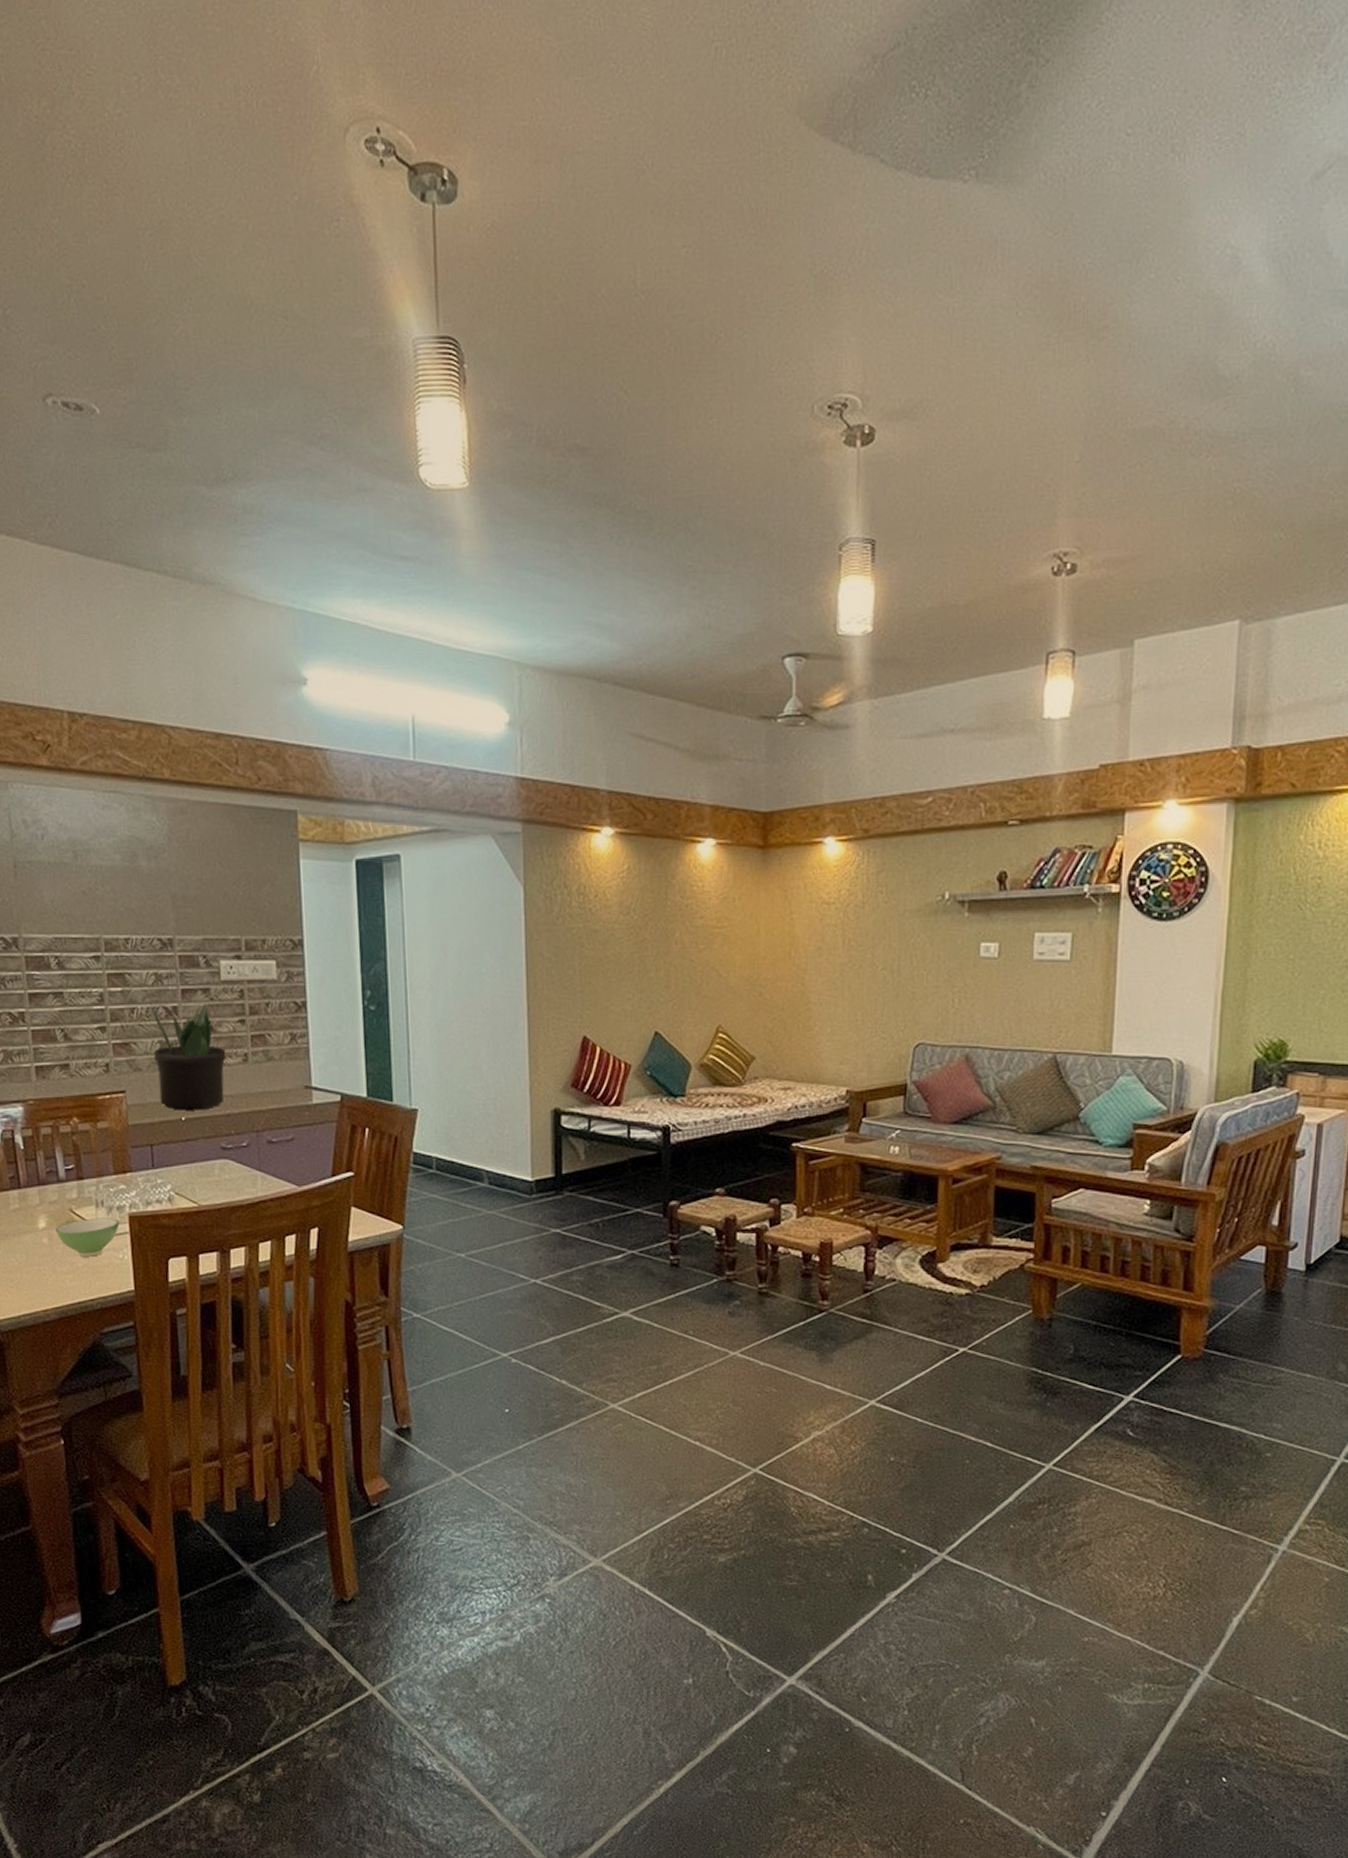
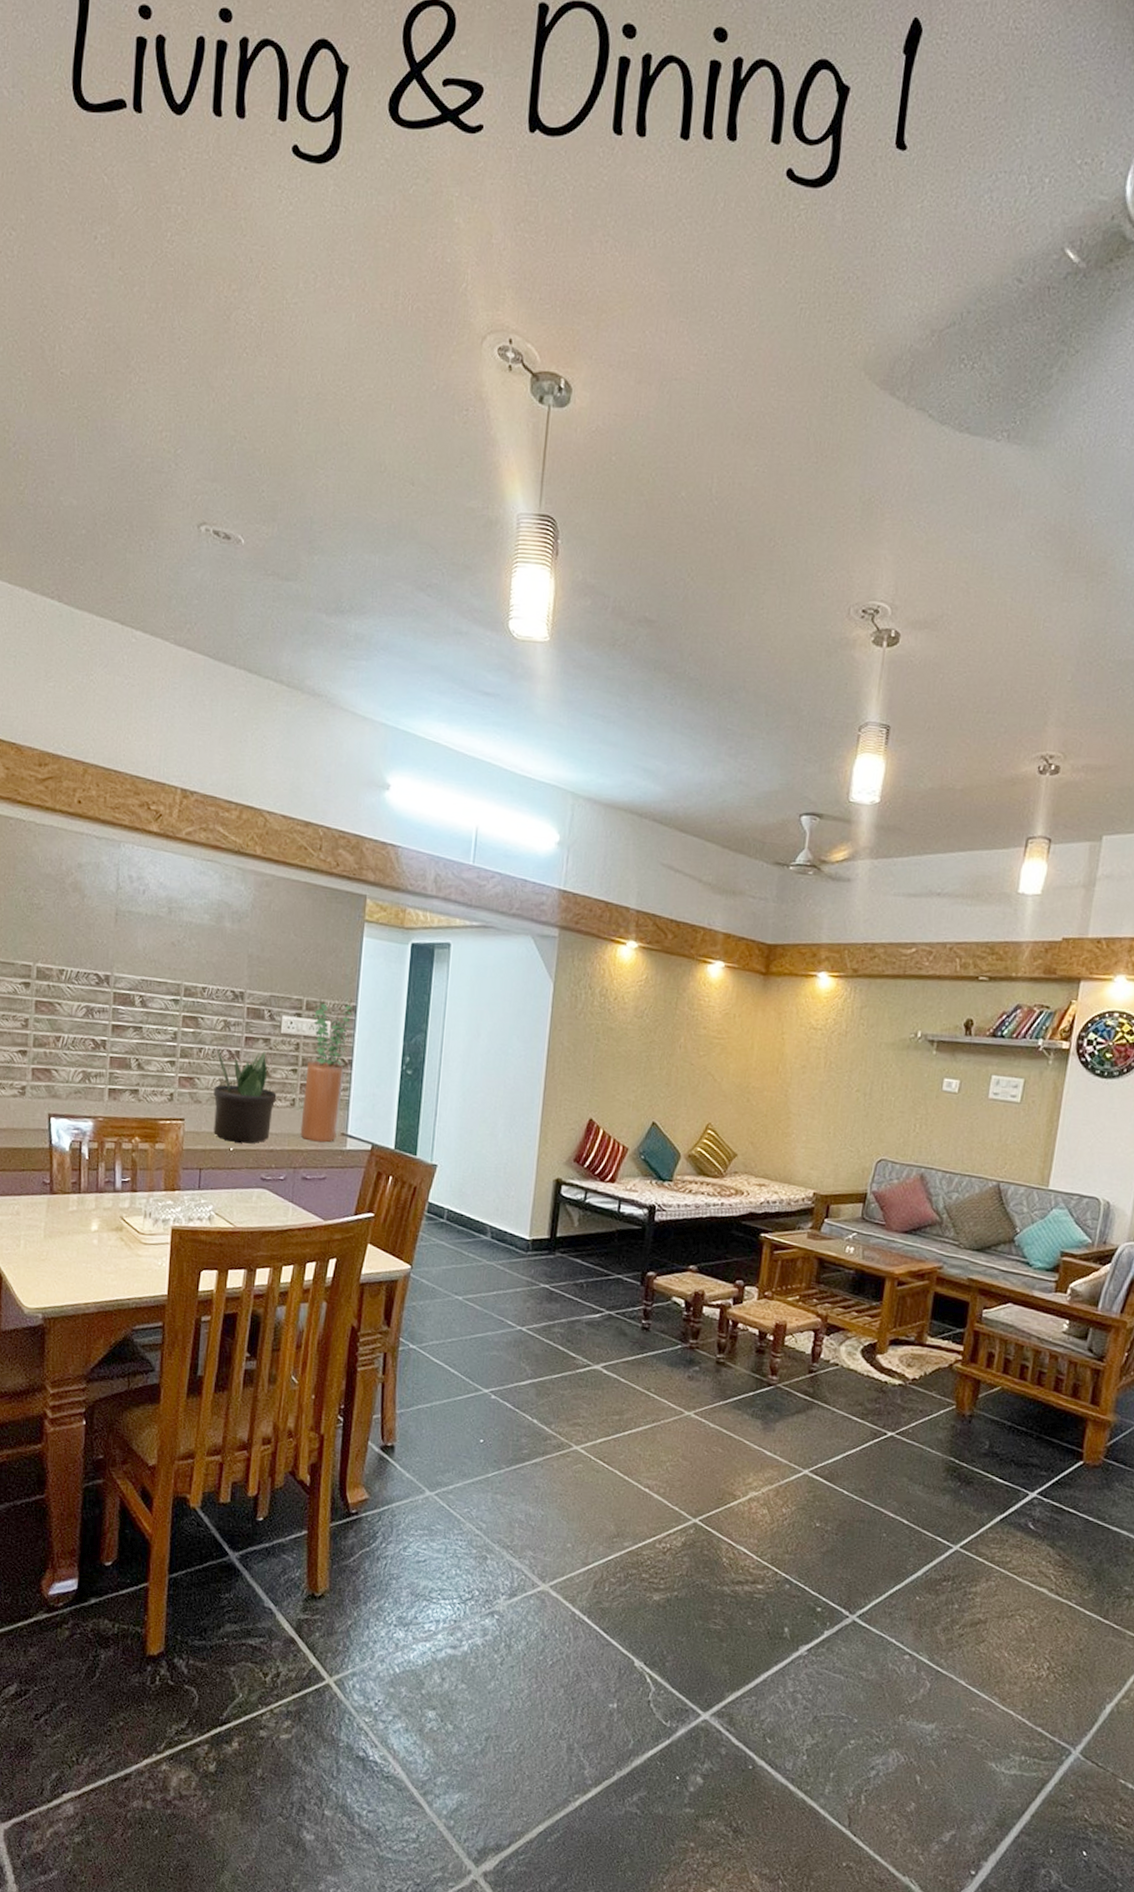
bowl: present [54,1218,120,1257] -> none [105,1226,163,1261]
vase: none [255,931,300,1099] -> present [300,998,353,1143]

